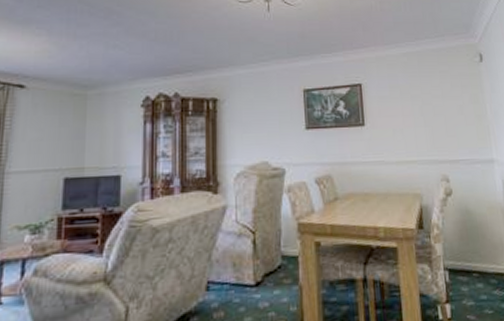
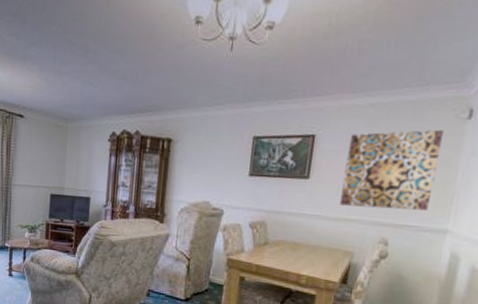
wall art: none [392,72,473,148] -> present [340,129,444,211]

